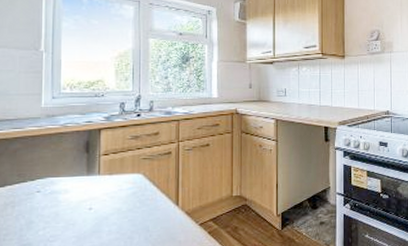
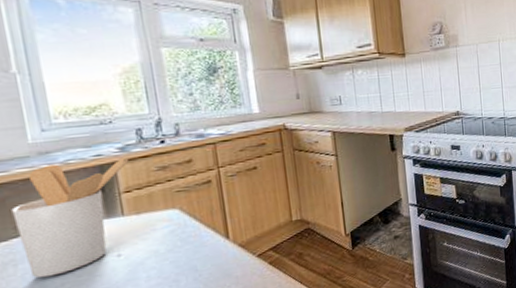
utensil holder: none [19,126,111,221] -> present [11,158,129,279]

